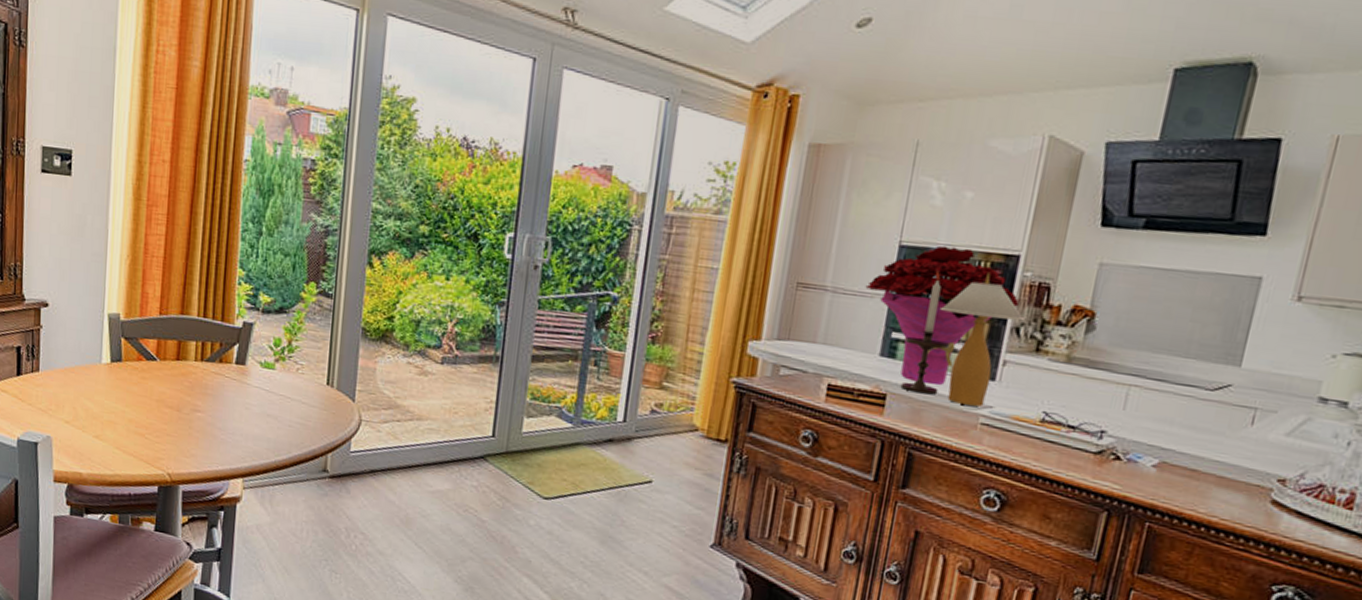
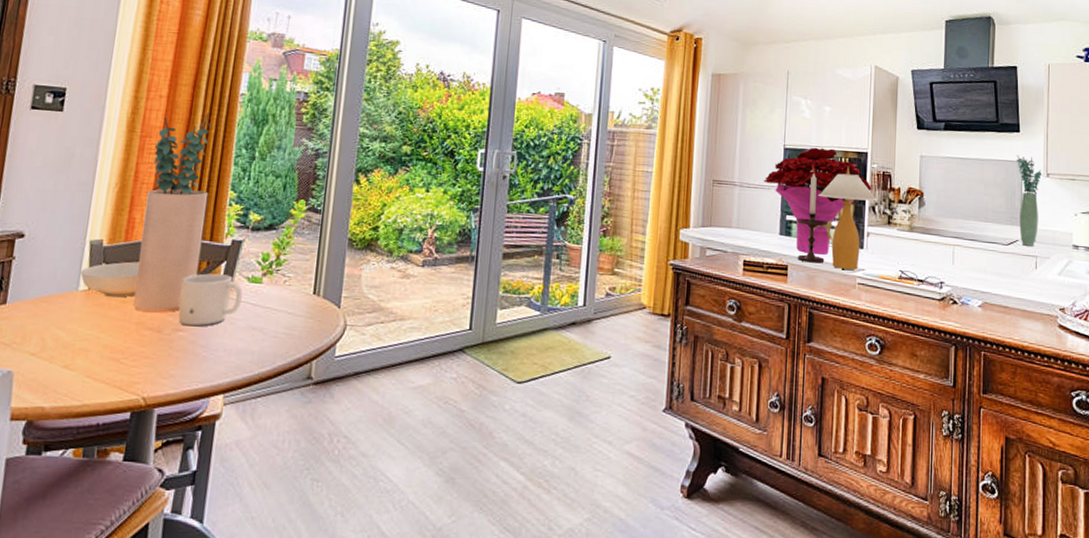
bowl: none [102,337,156,374] -> present [80,261,139,298]
vase: none [152,180,218,392] -> present [133,112,212,313]
mug: none [195,355,256,409] -> present [178,273,243,327]
vase: none [1235,268,1291,395] -> present [1017,155,1043,247]

